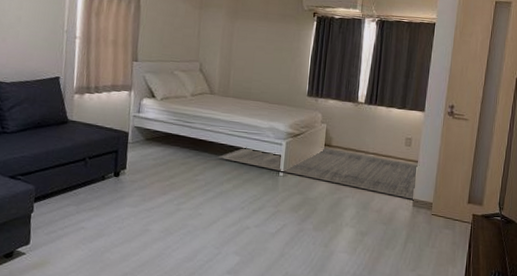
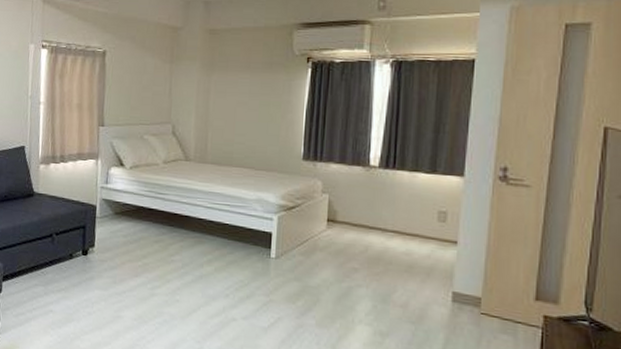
rug: present [218,147,420,200] -> none [196,222,460,293]

